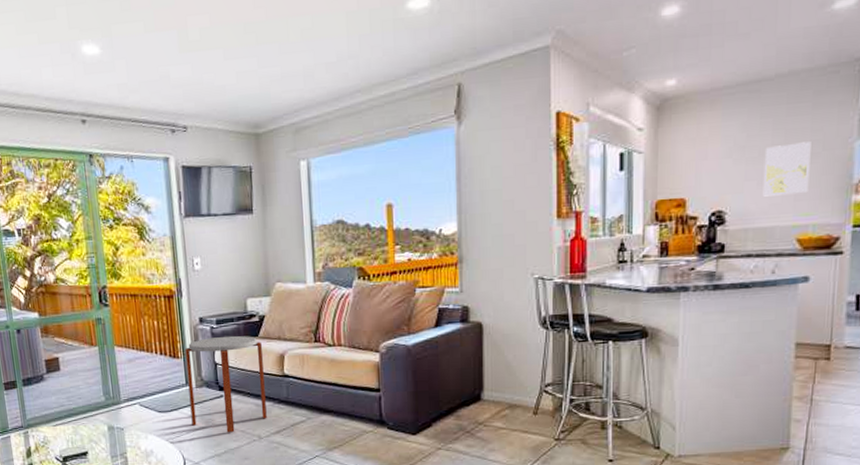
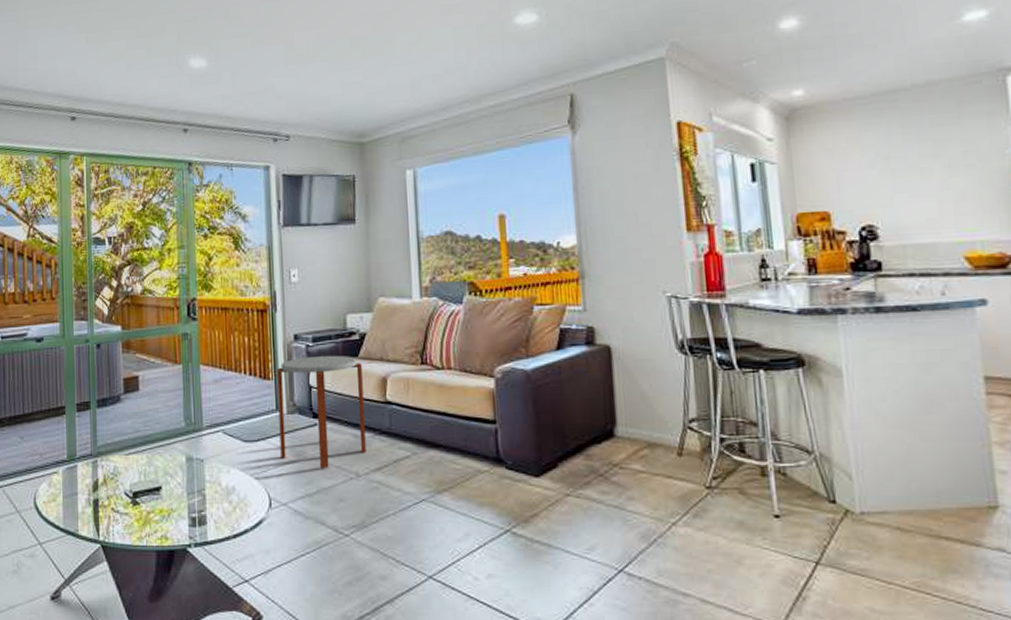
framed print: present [762,141,811,197] -> none [912,152,969,210]

